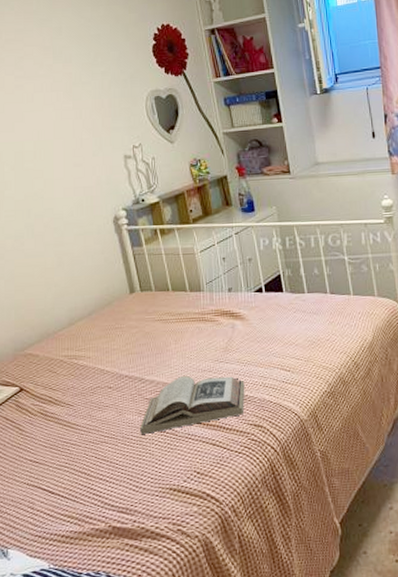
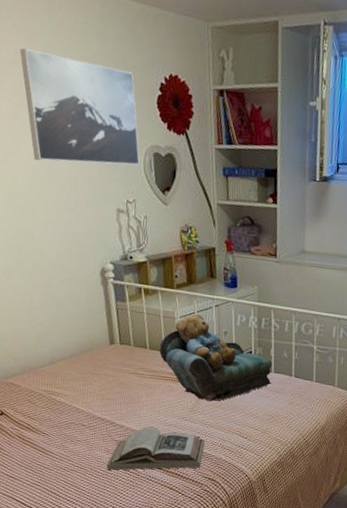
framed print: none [19,26,142,124] -> present [20,48,140,166]
teddy bear: none [183,245,308,337] -> present [160,314,273,401]

